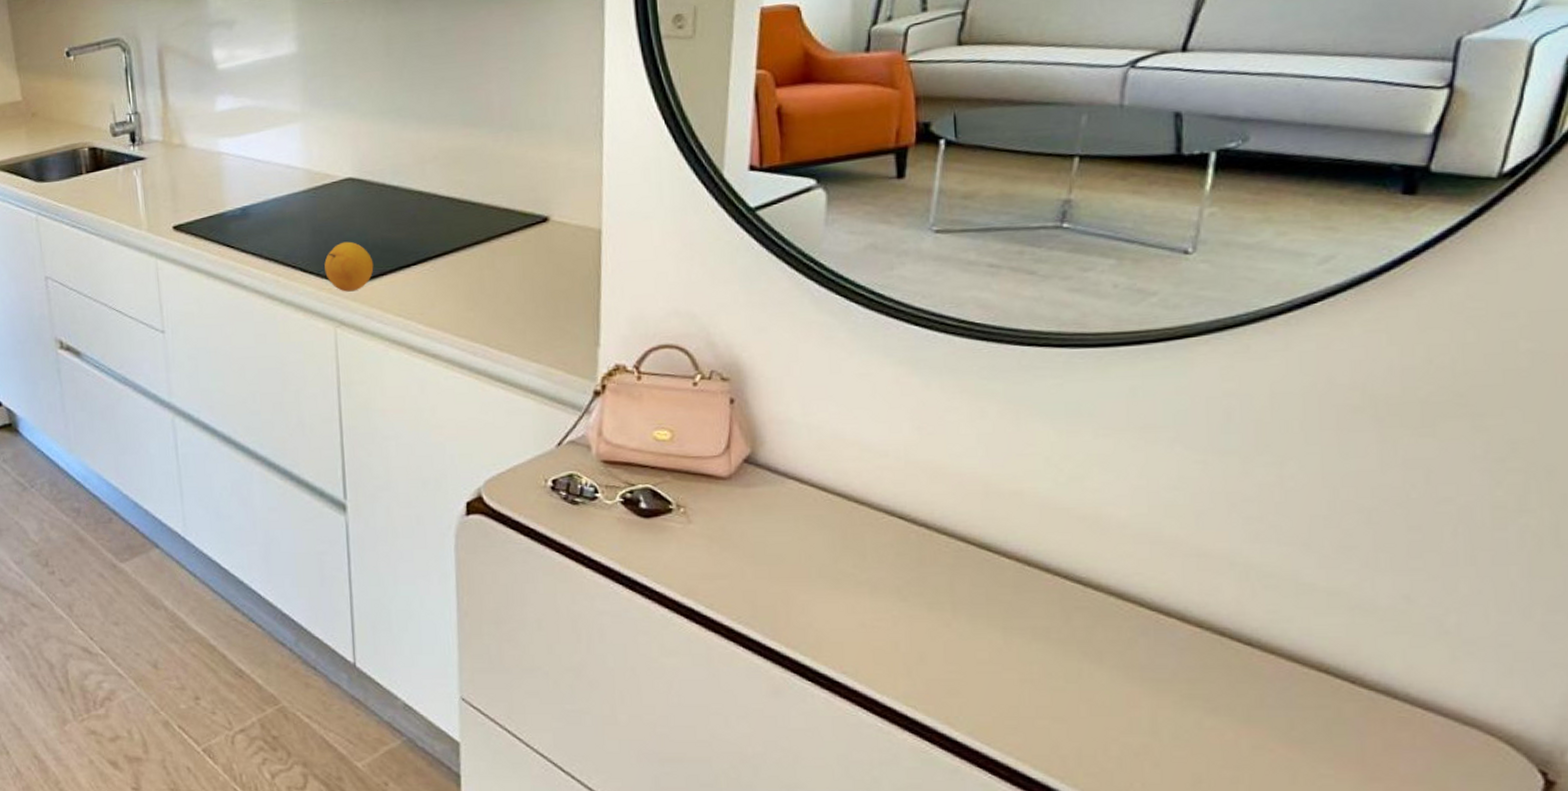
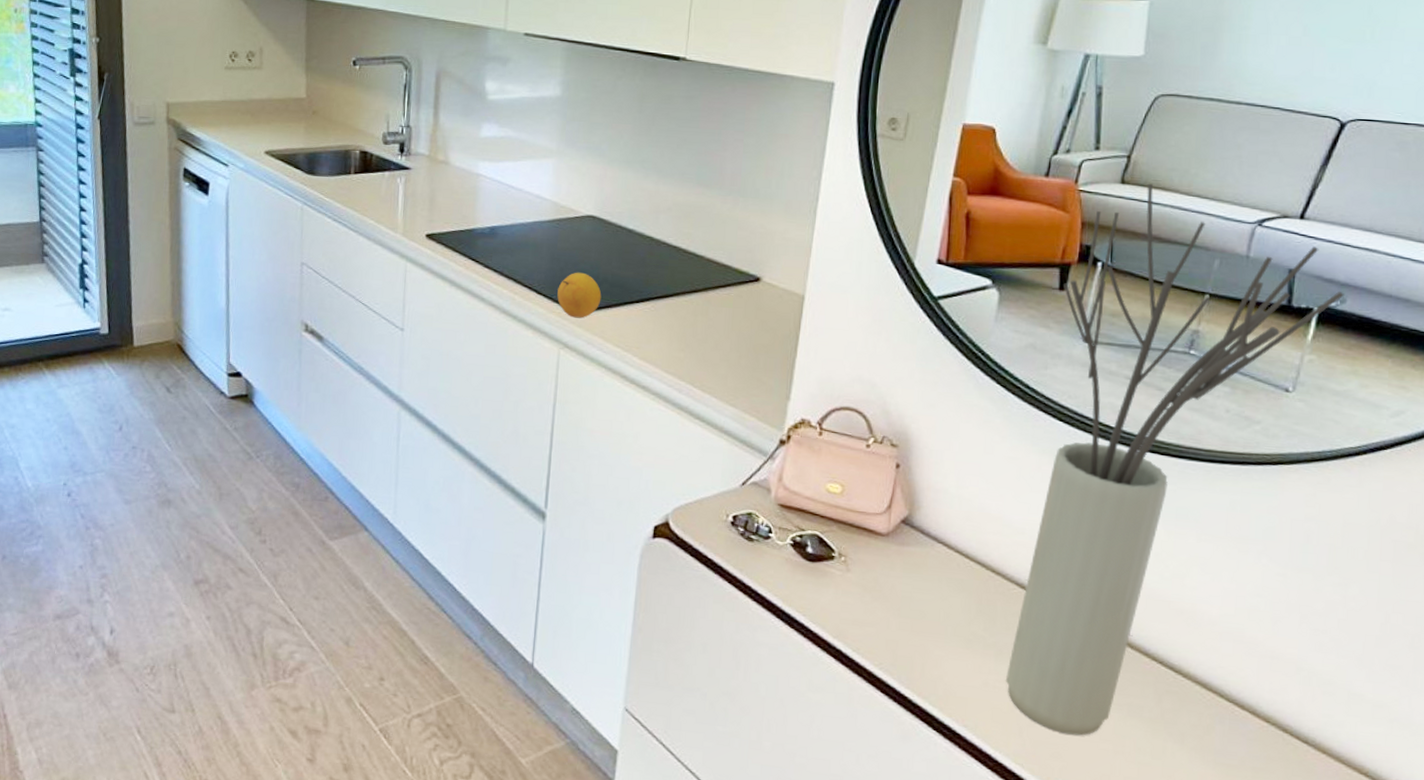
vase: none [885,39,1246,668] -> present [1006,183,1344,736]

